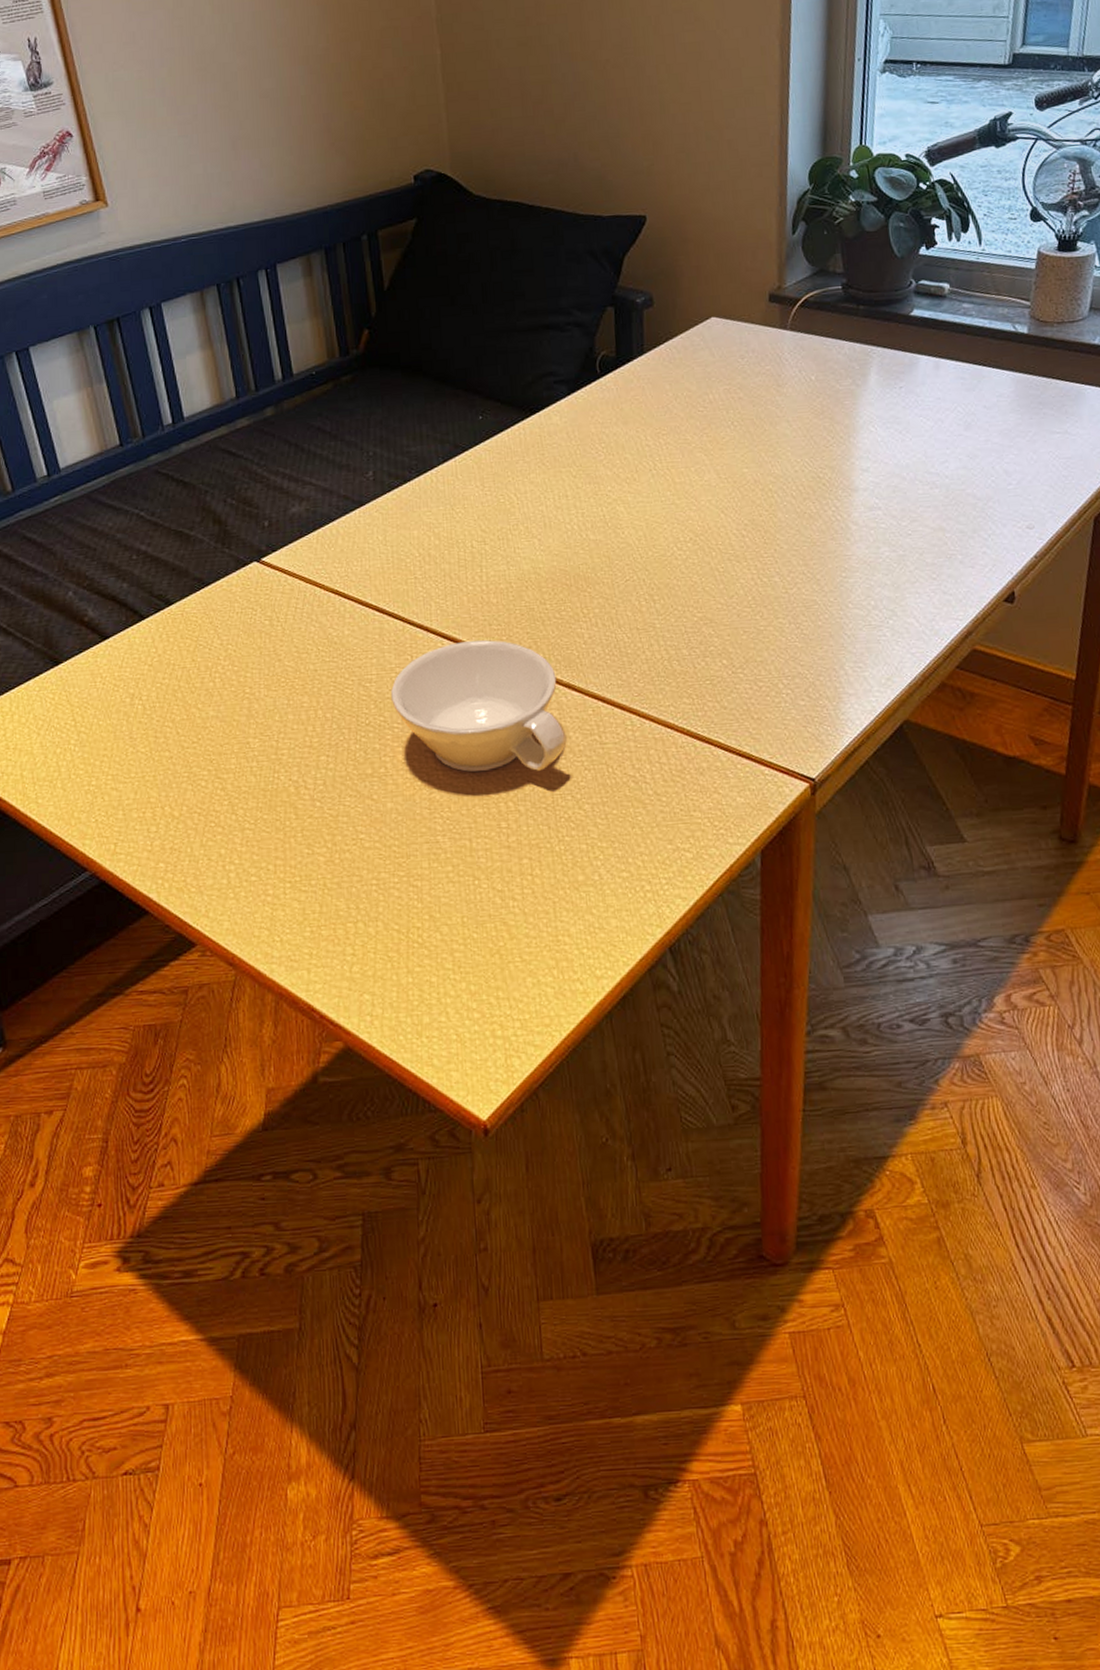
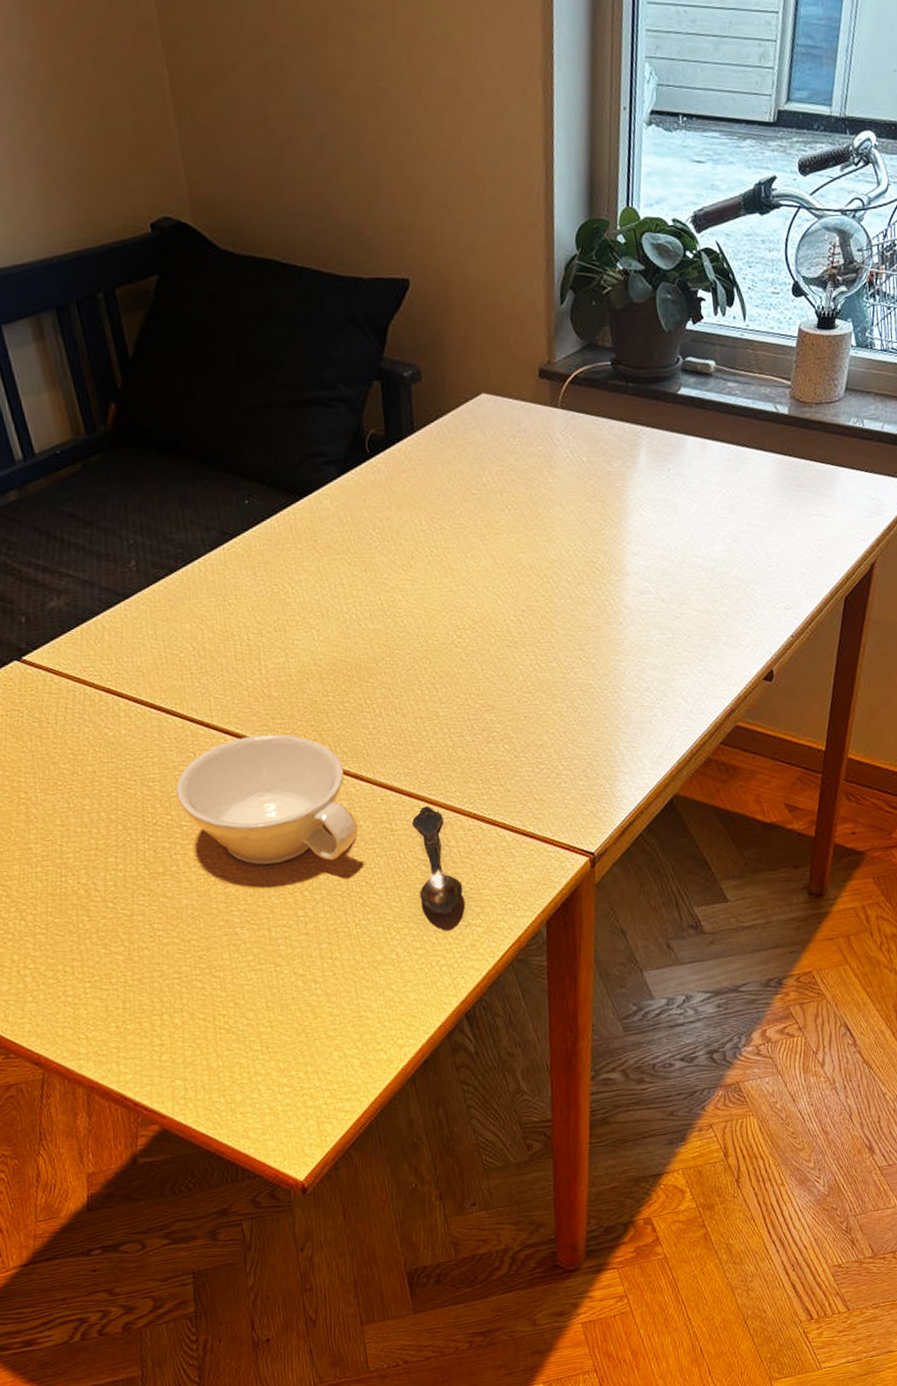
spoon: none [623,720,673,837] -> present [412,807,463,916]

